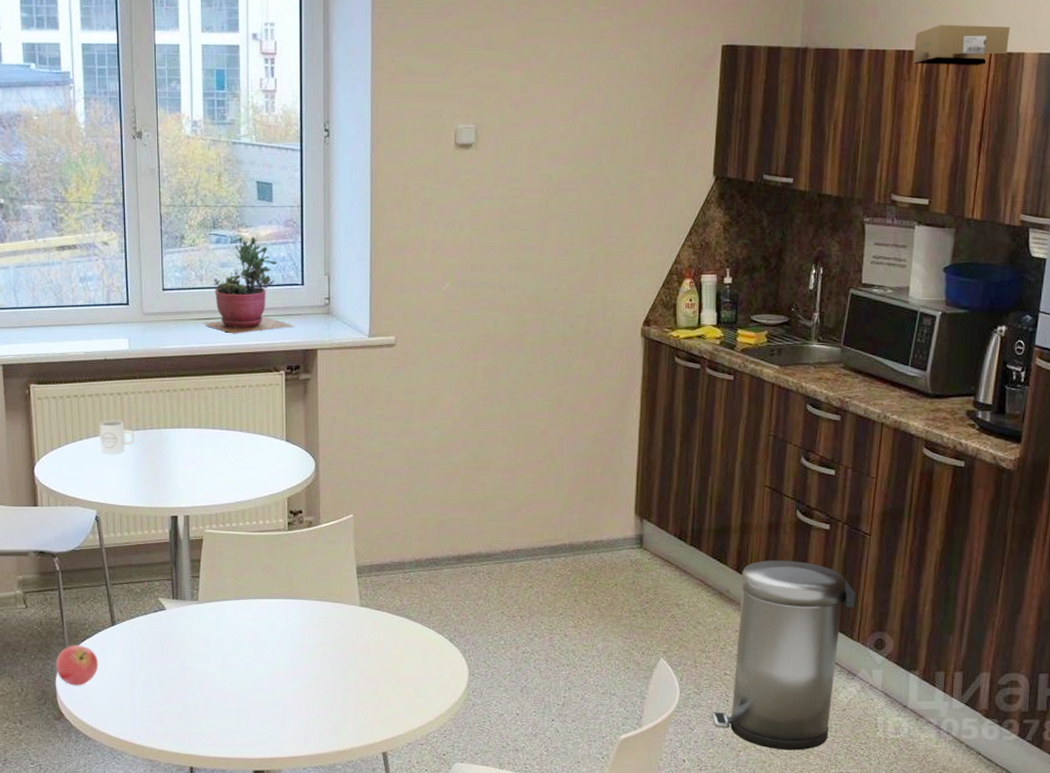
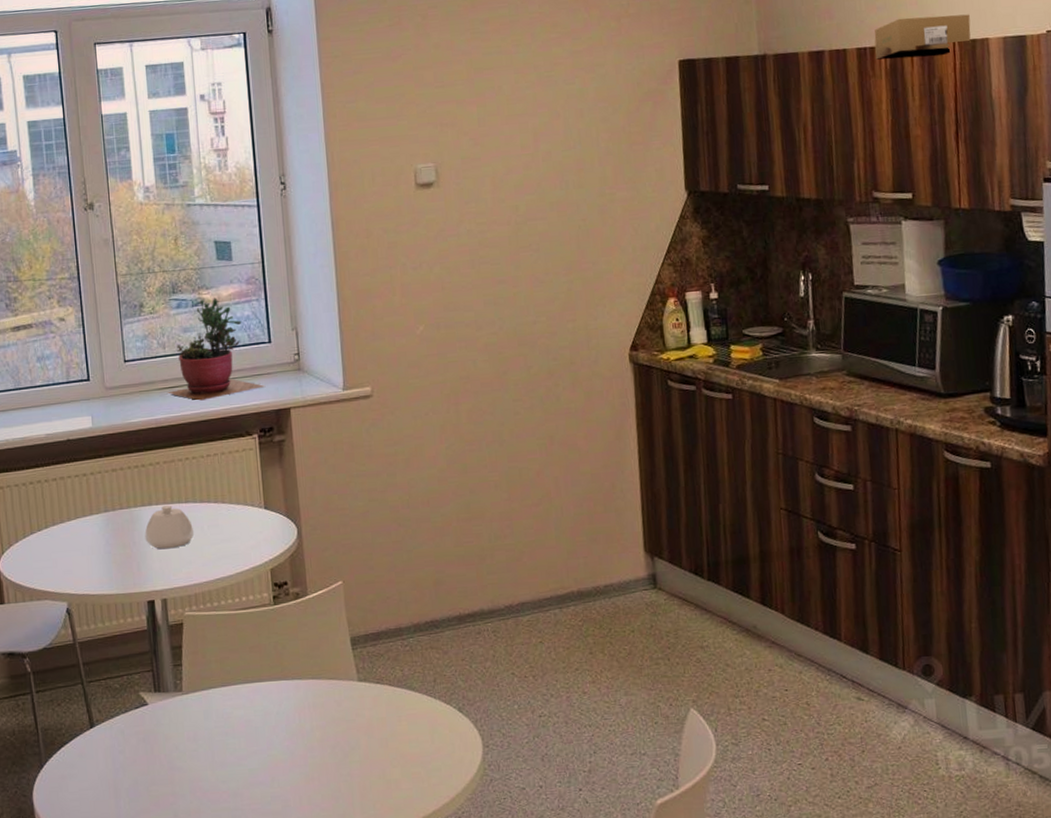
fruit: present [55,645,99,686] -> none [31,753,79,800]
mug: present [100,420,135,455] -> none [66,503,104,542]
sugar bowl: none [172,429,219,470] -> present [145,504,195,549]
pedal bin: present [711,560,856,751] -> none [754,587,896,800]

